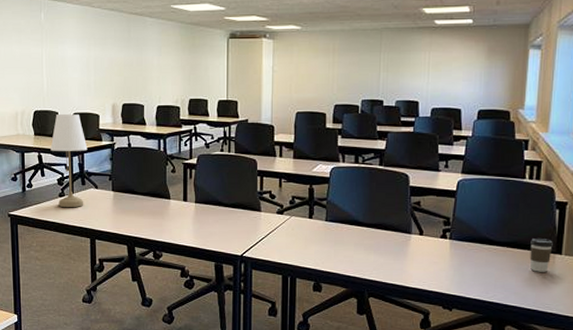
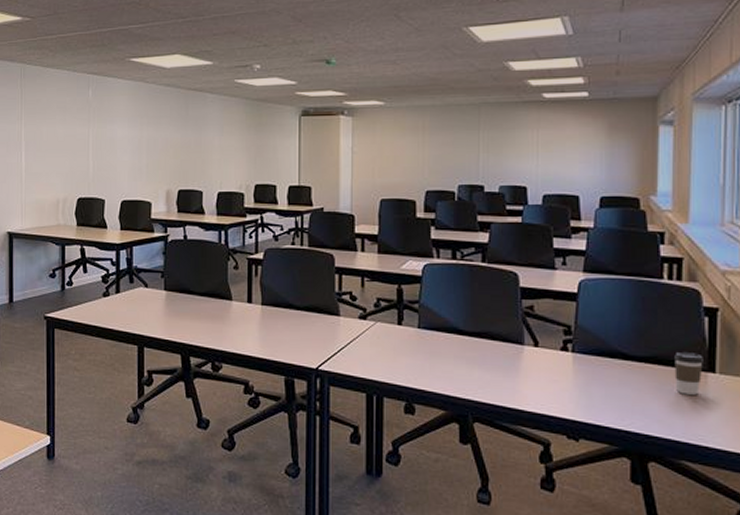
desk lamp: present [50,114,88,208] -> none [95,202,137,310]

